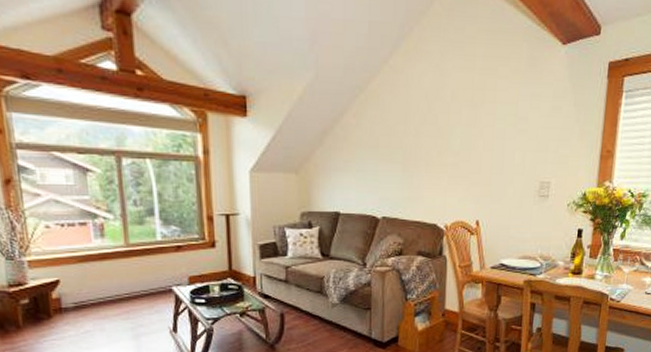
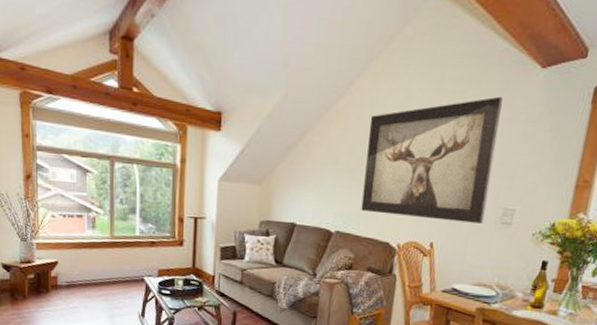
wall art: none [406,72,531,198] -> present [361,96,503,224]

